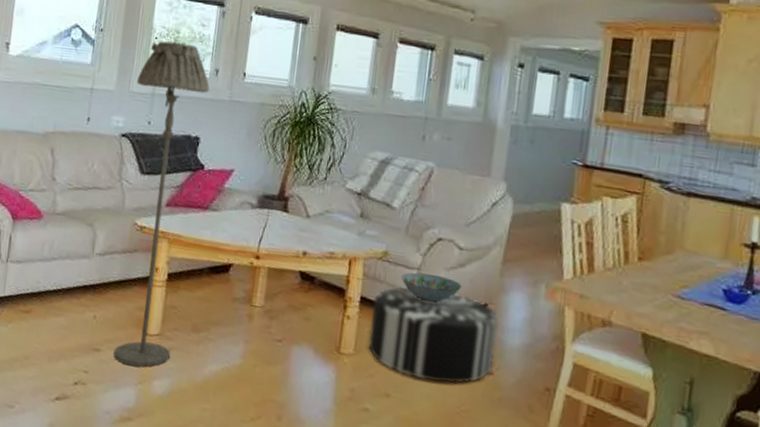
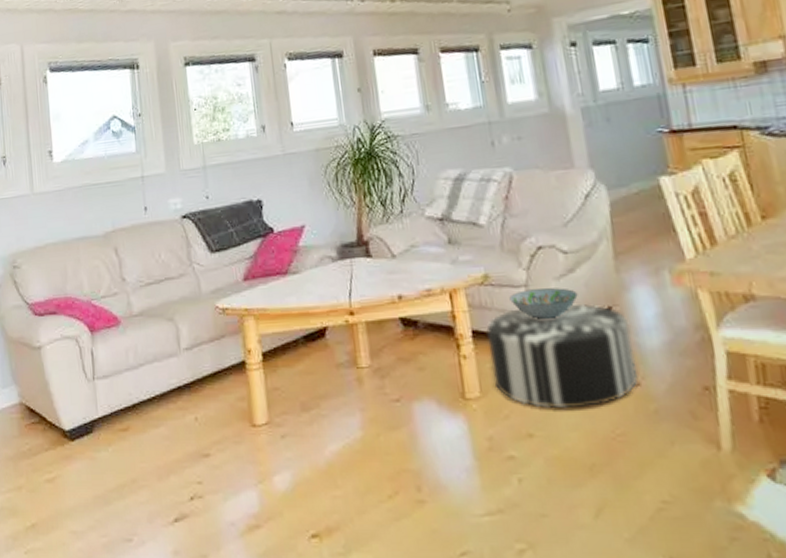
floor lamp: present [113,41,210,367] -> none [185,107,286,466]

